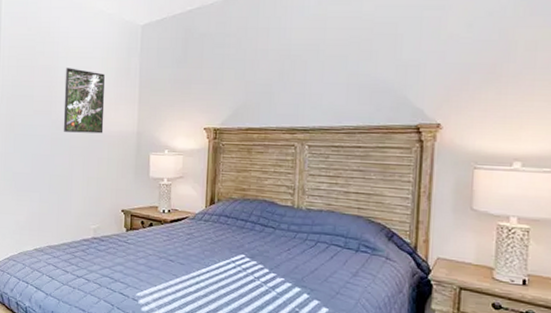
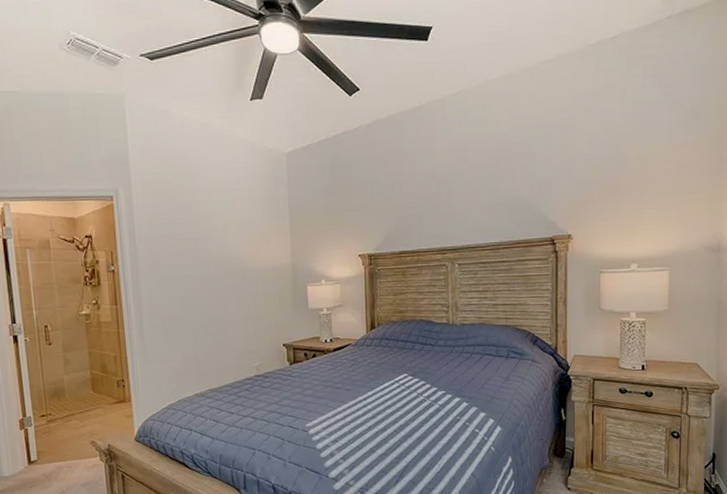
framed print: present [63,68,105,134] -> none [208,201,256,270]

